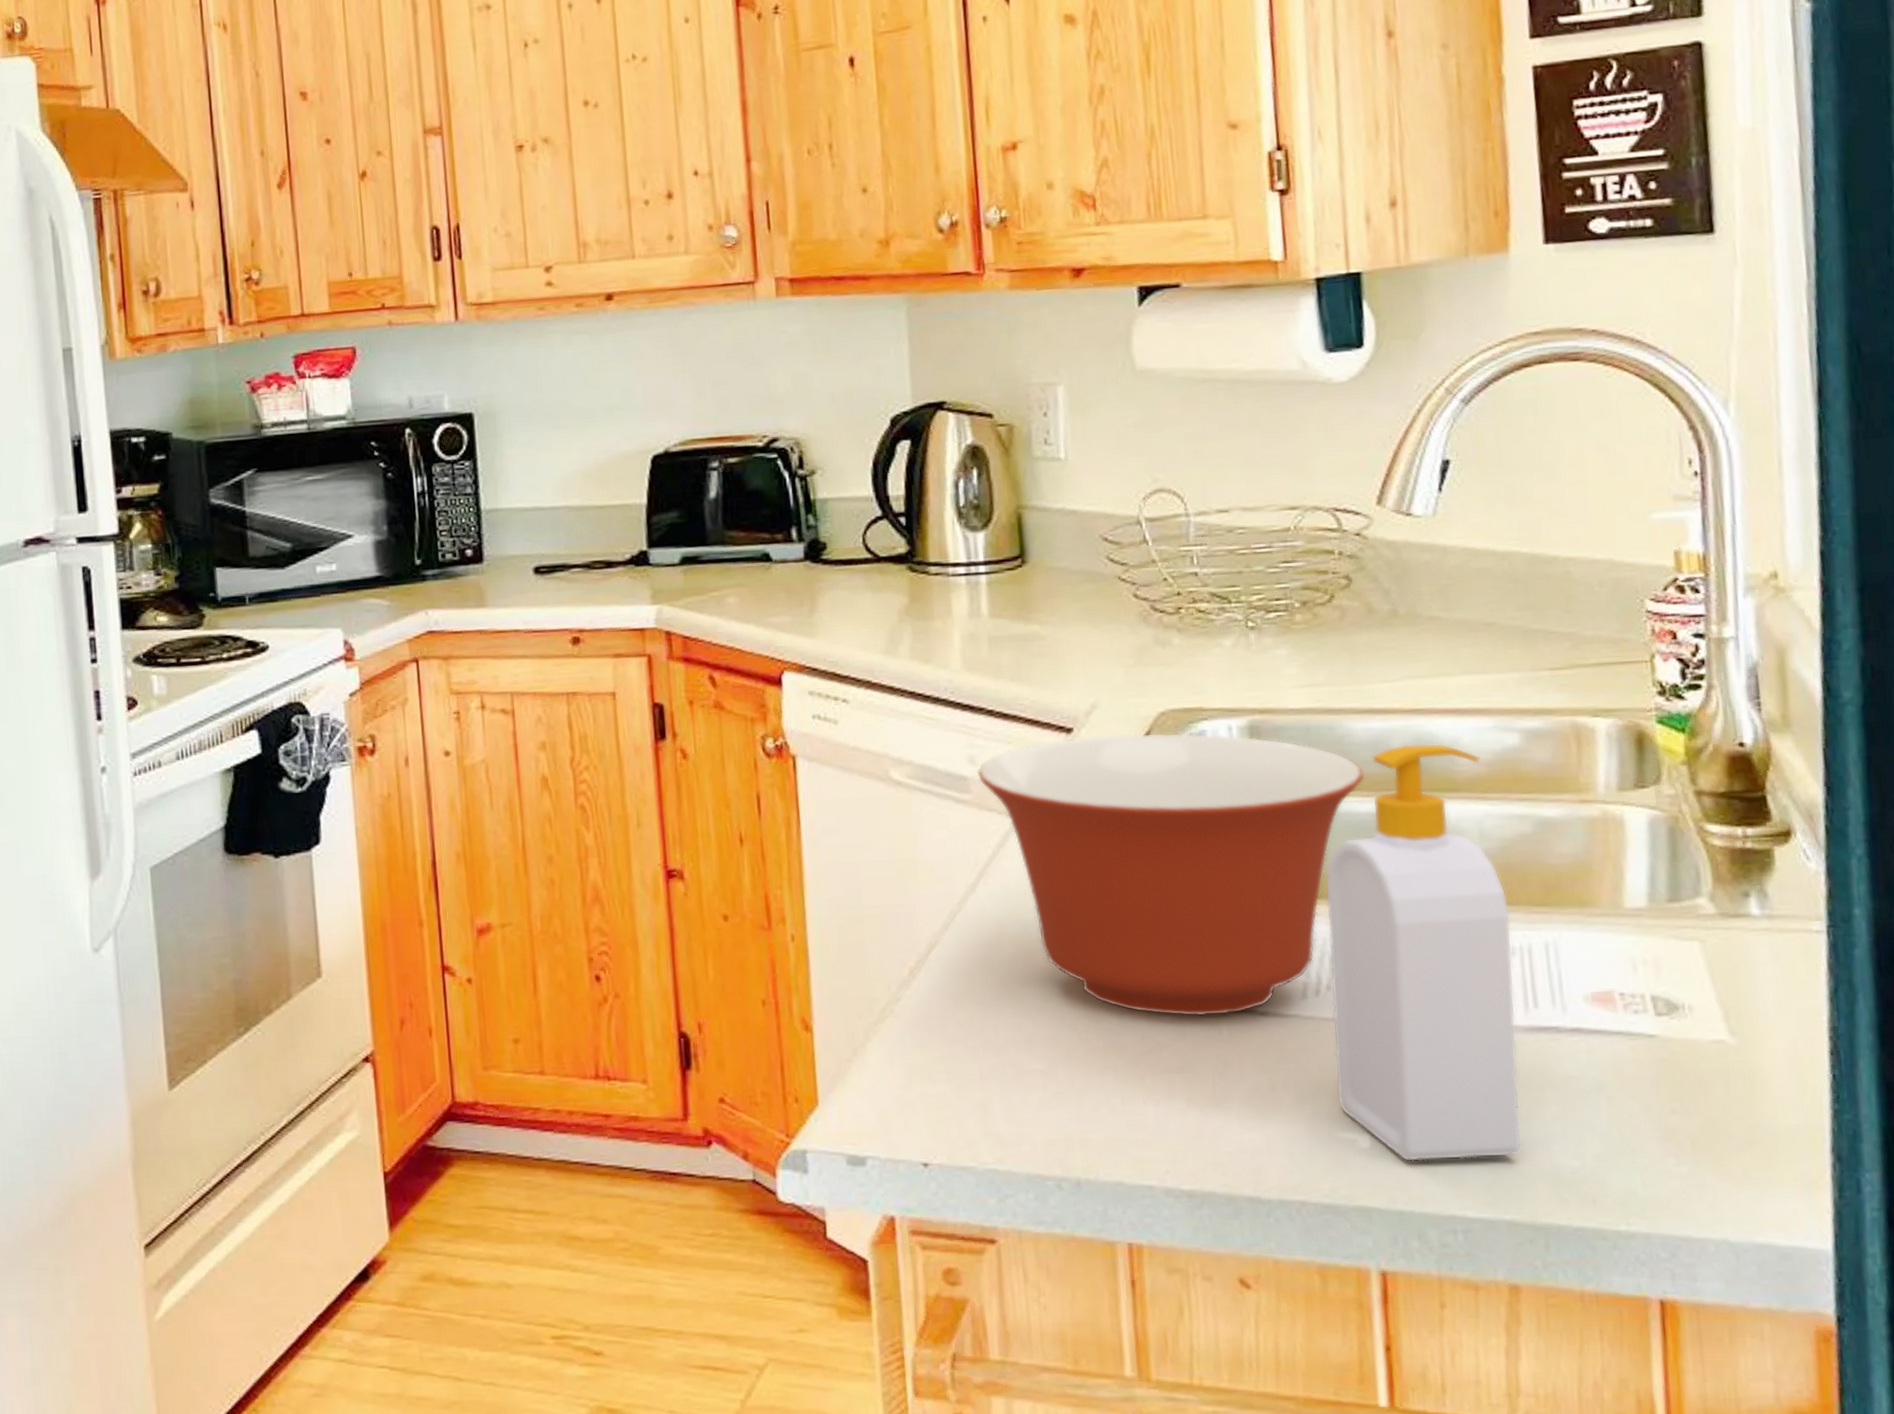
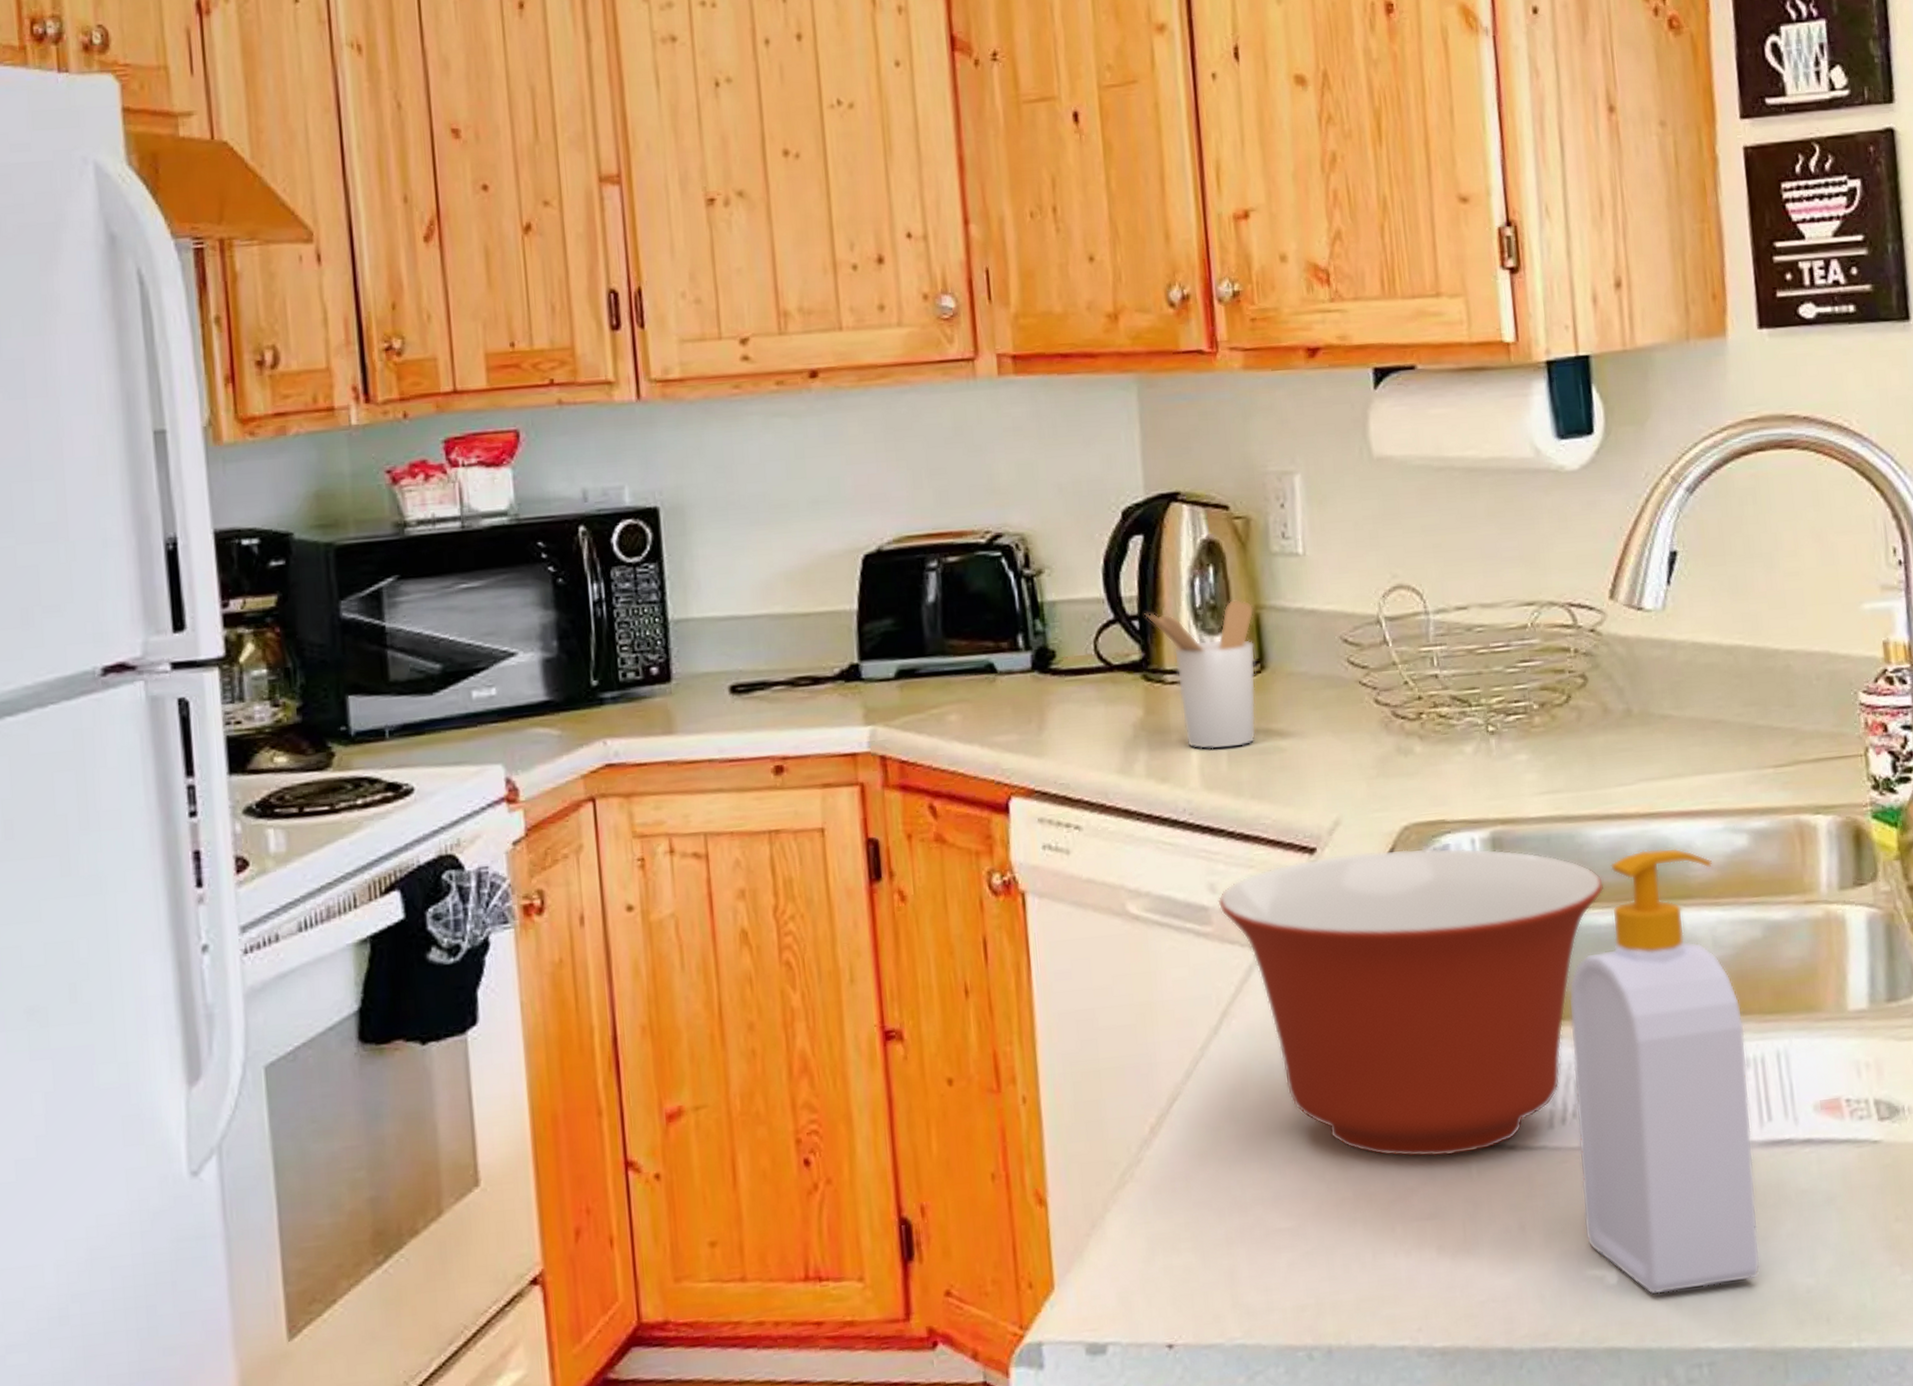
utensil holder: none [910,499,1017,636] -> present [1144,598,1257,750]

